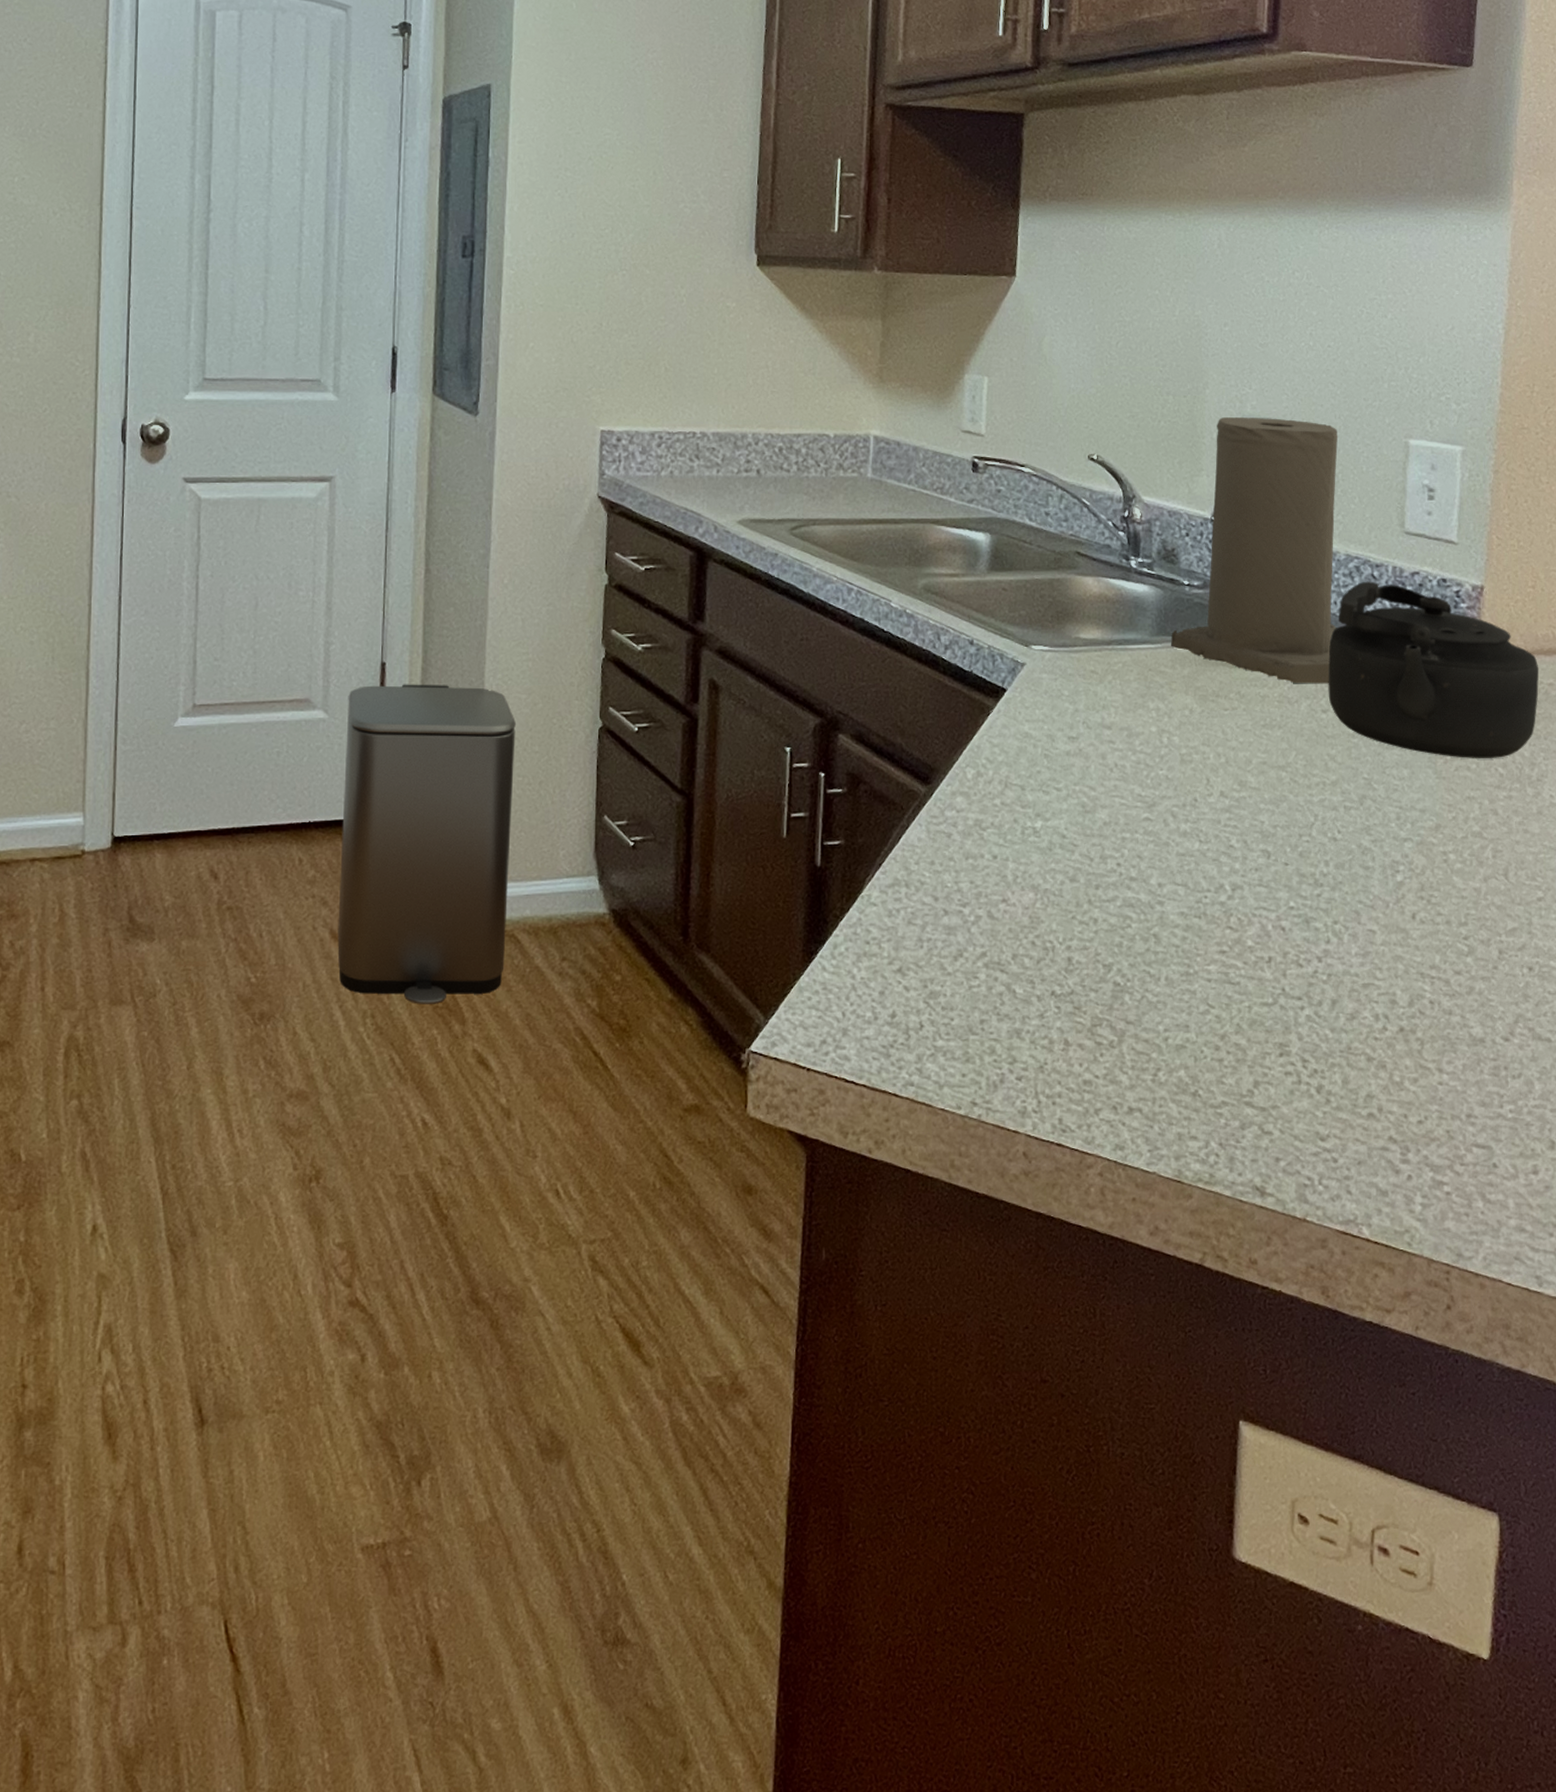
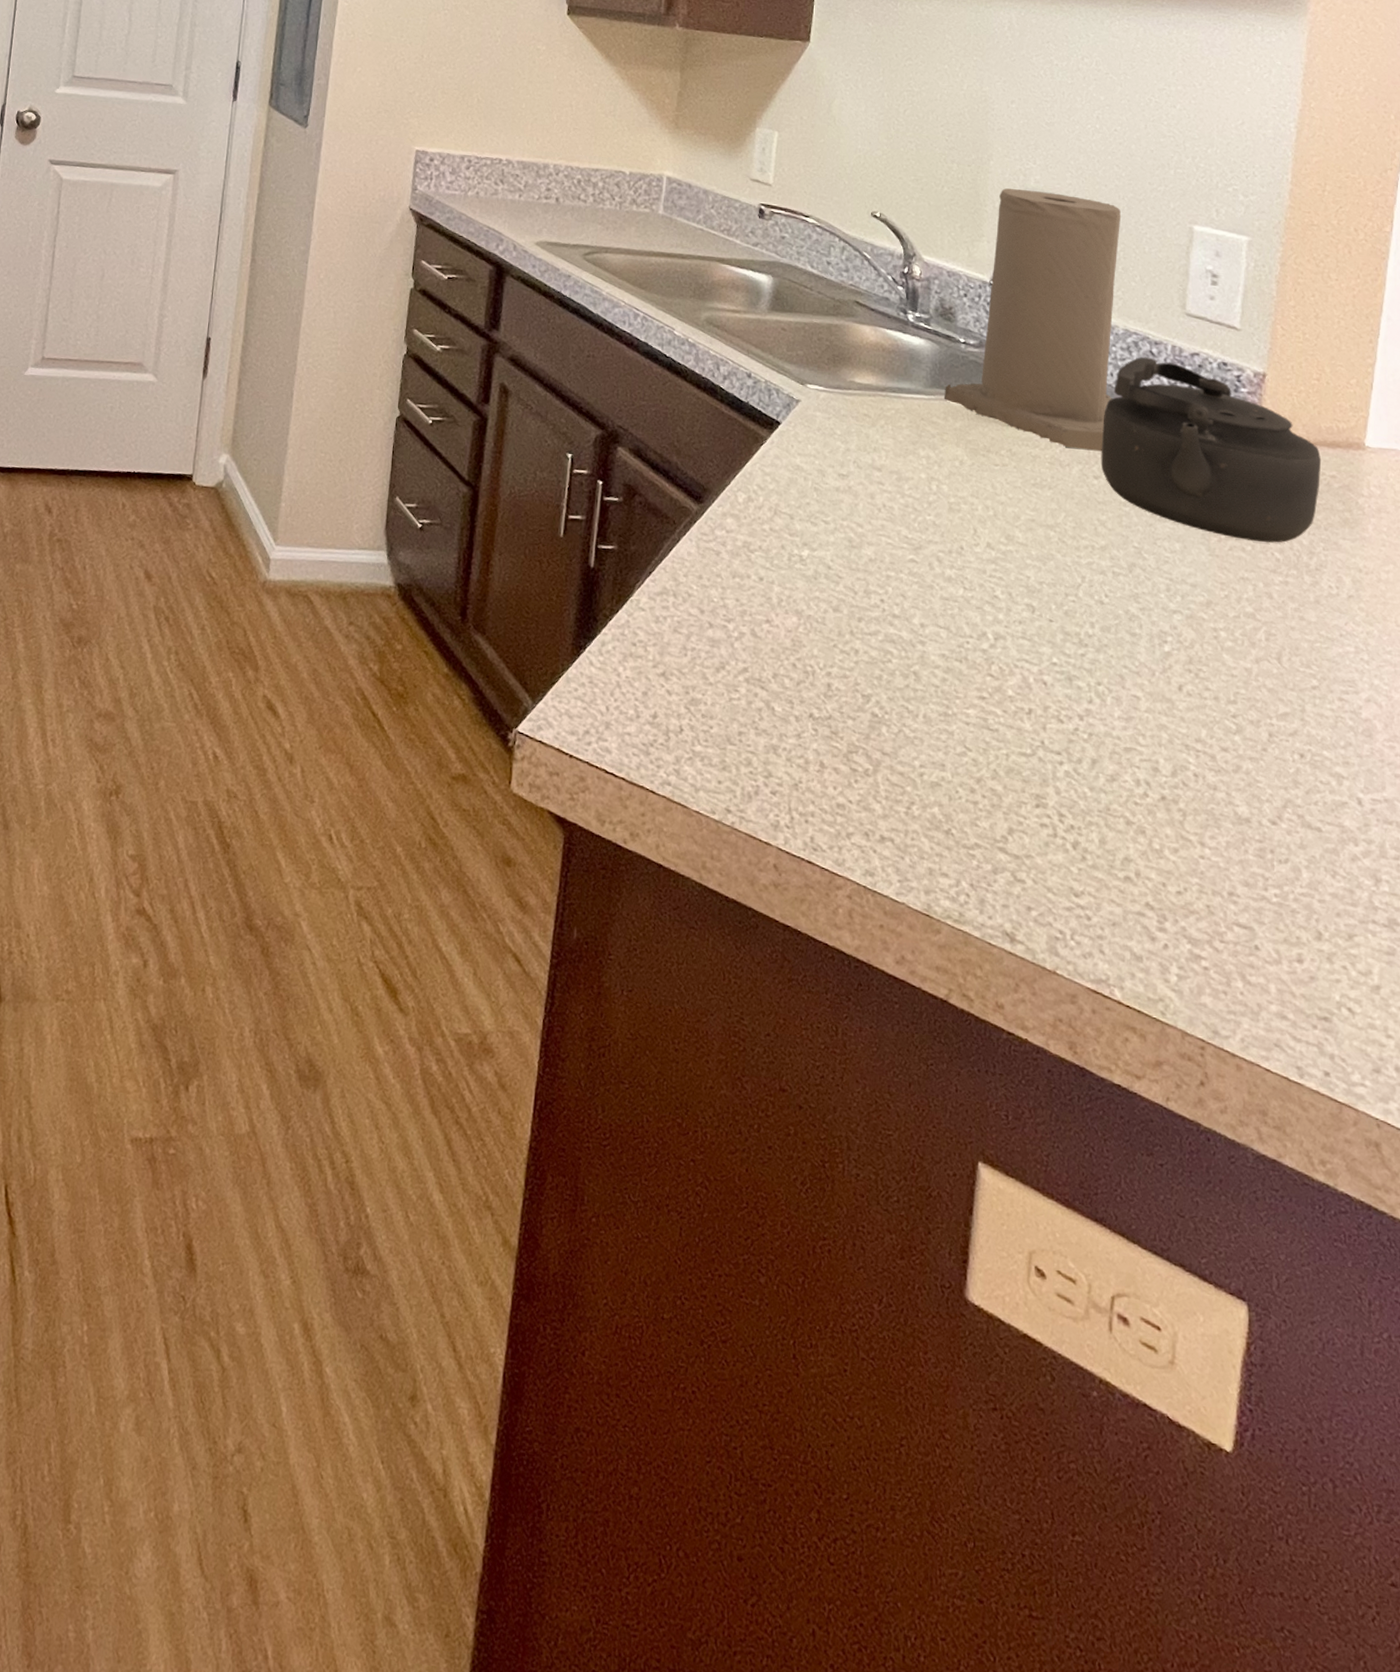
pedal bin: present [337,684,517,1004] -> none [150,356,323,650]

